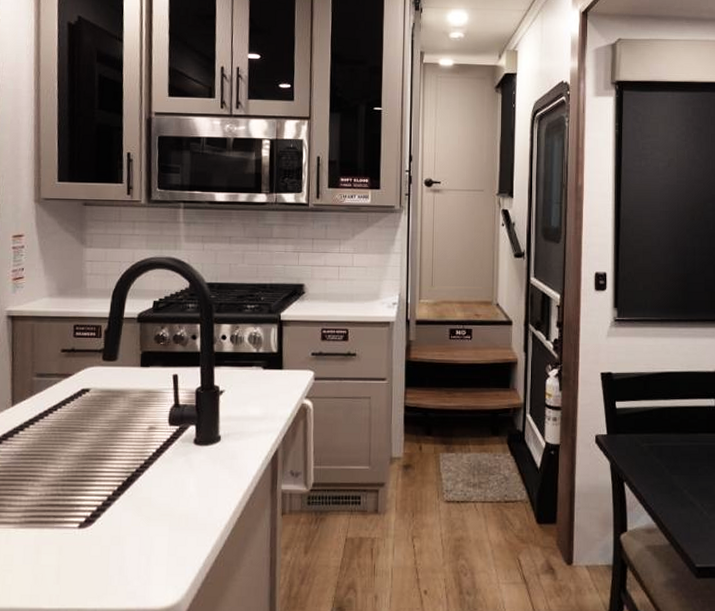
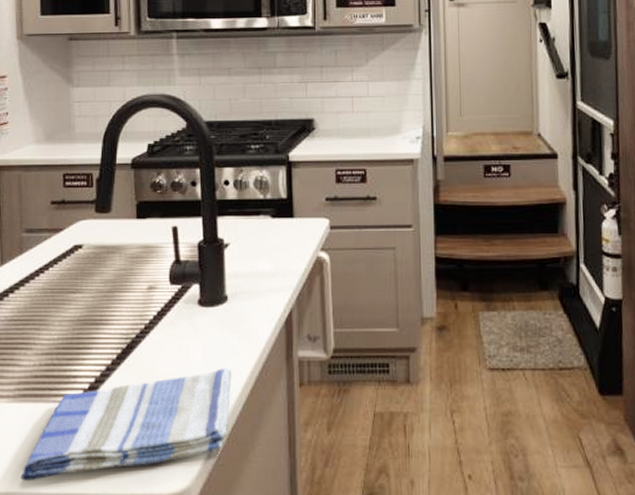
dish towel: none [24,499,222,598] -> present [20,368,232,482]

